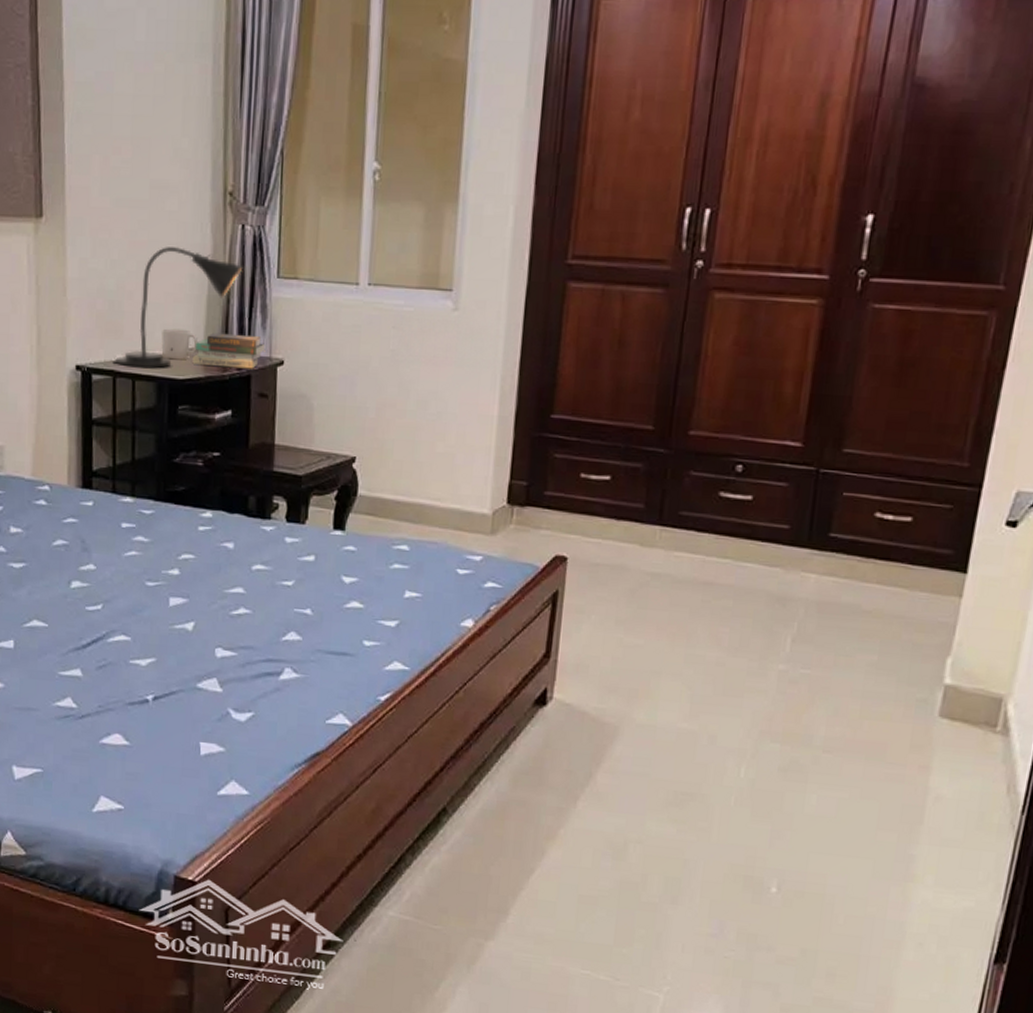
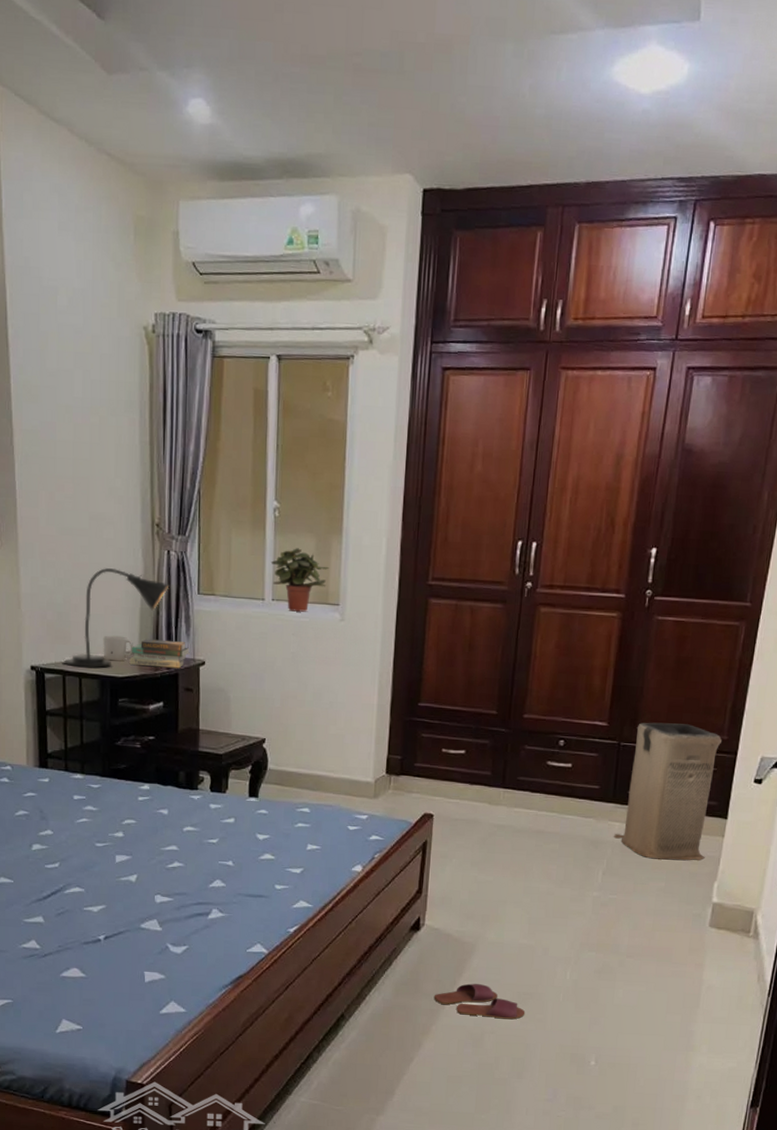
potted plant: none [367,220,442,300] -> present [270,548,330,612]
slippers: none [562,777,683,826] -> present [434,983,524,1020]
laundry basket: none [808,443,961,628] -> present [614,722,722,861]

